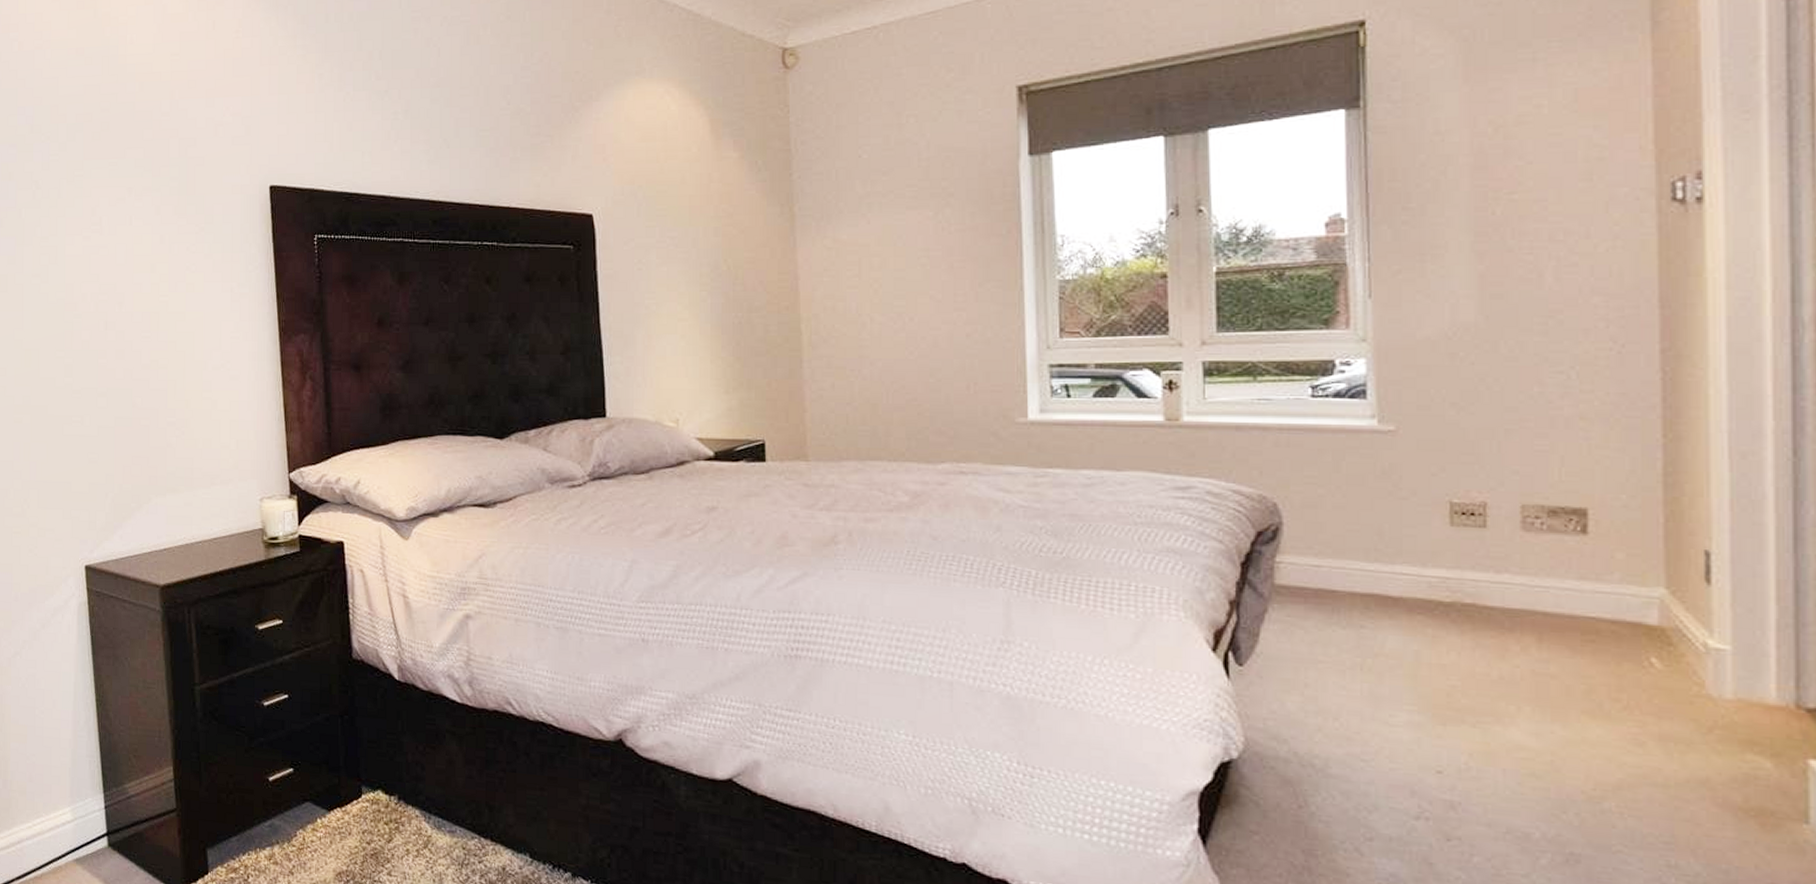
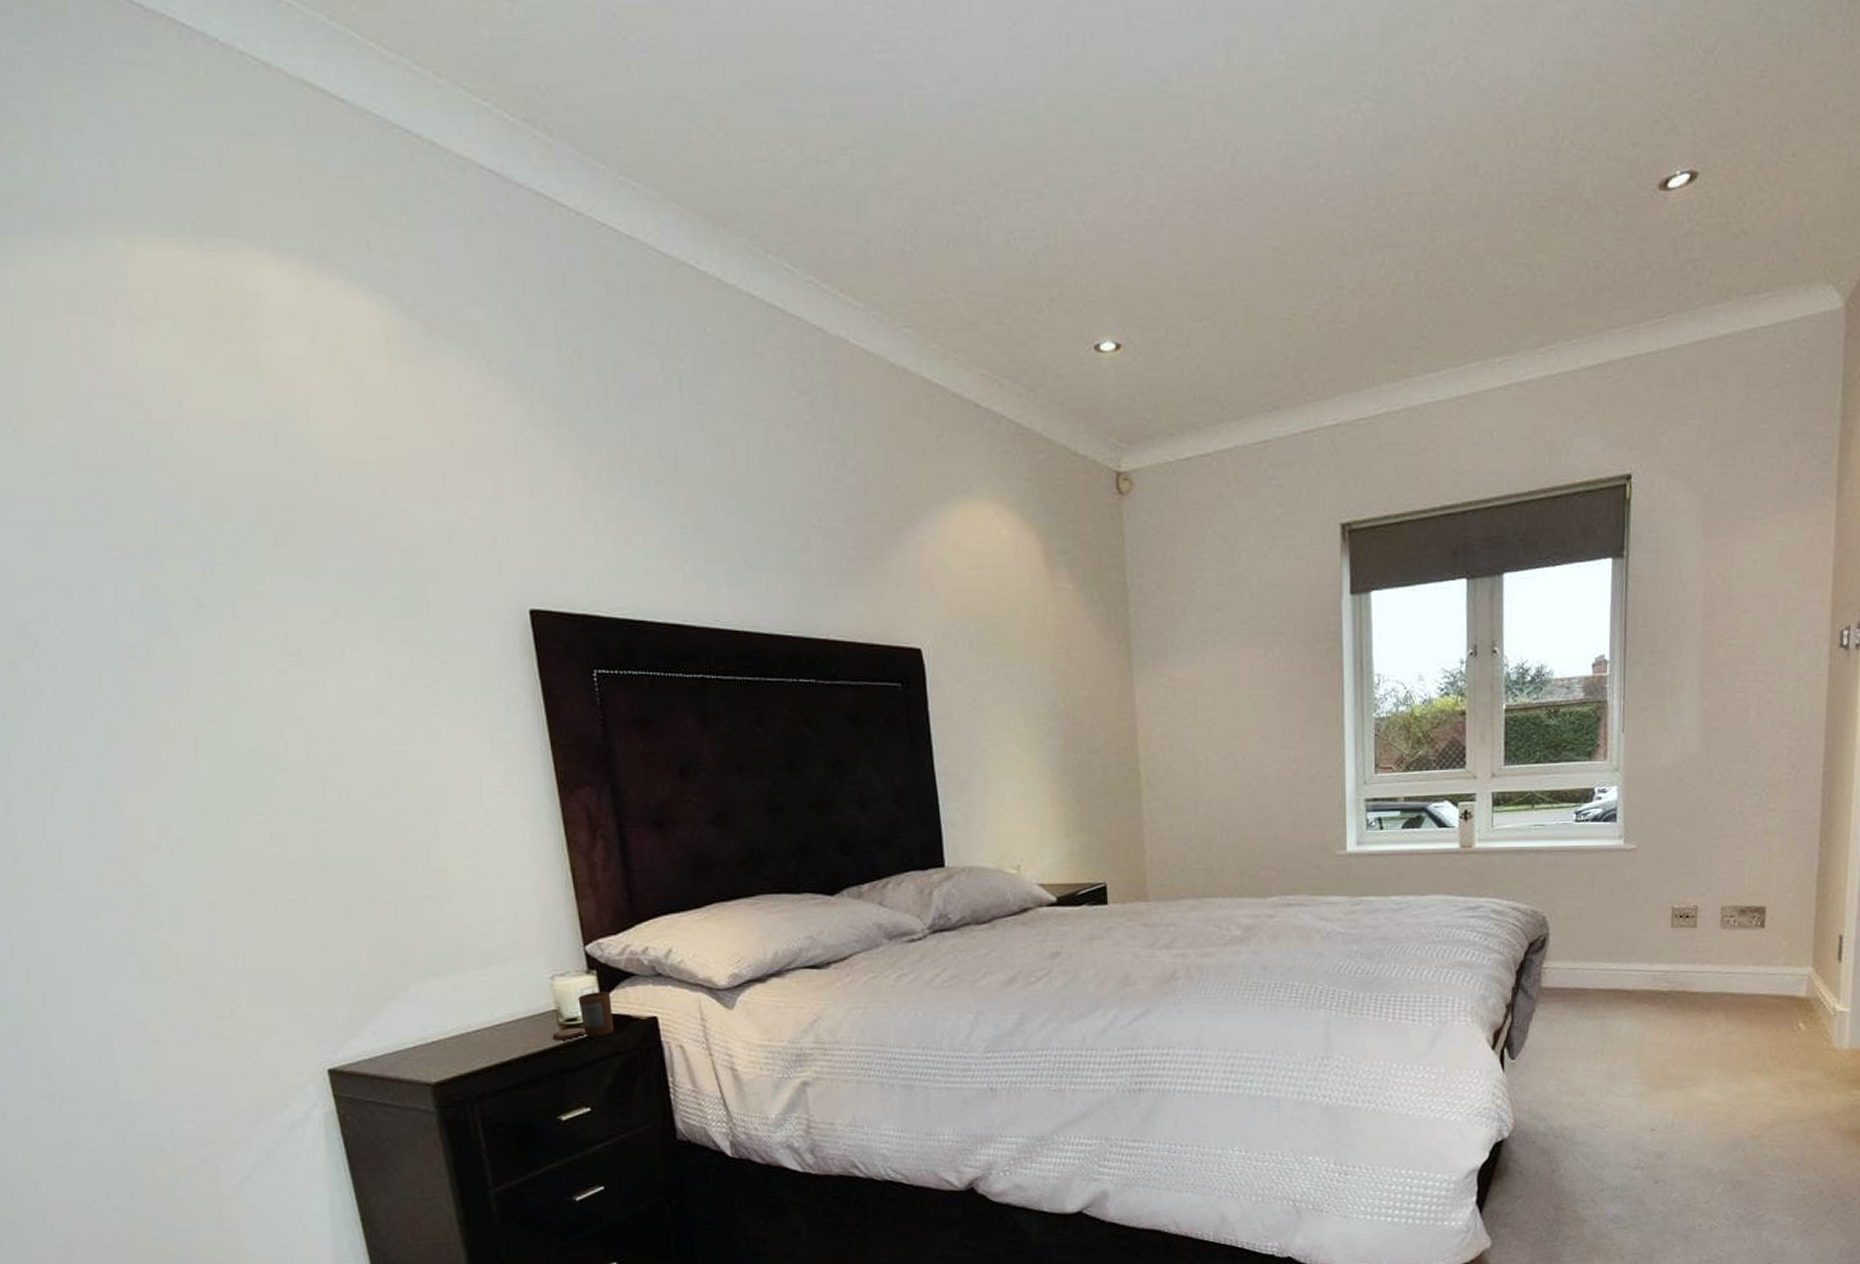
candle: none [257,515,307,557] -> present [552,991,614,1041]

